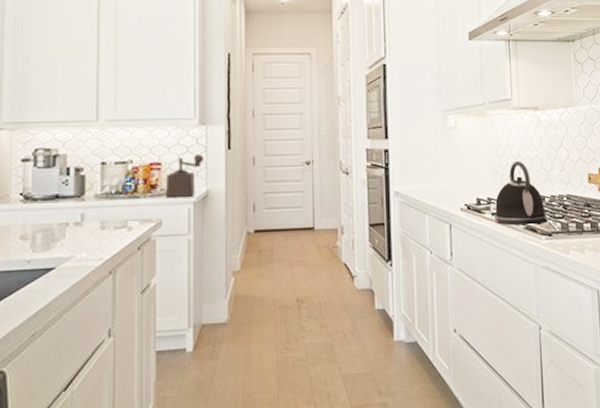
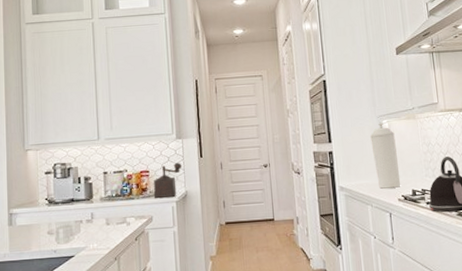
canister: none [433,118,465,196] -> present [370,123,401,189]

